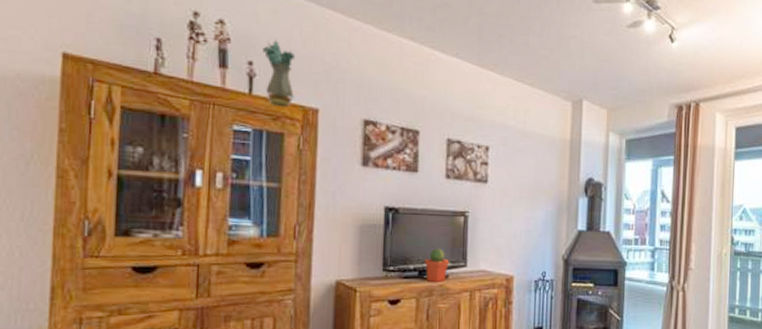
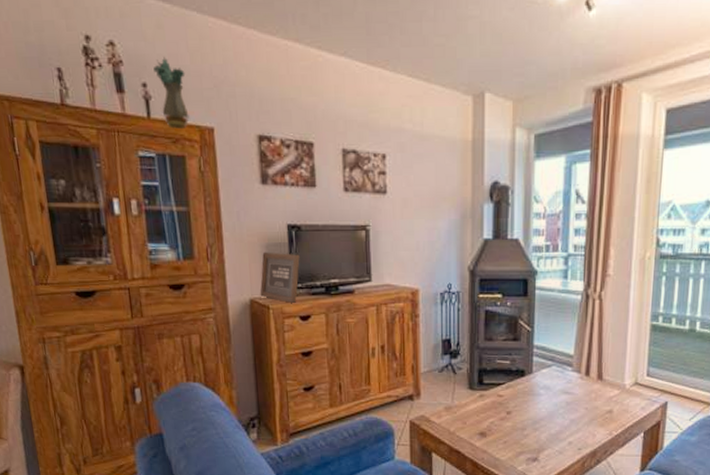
picture frame: none [349,234,395,286] -> present [260,253,300,303]
succulent plant: present [425,248,449,283] -> none [330,264,354,299]

